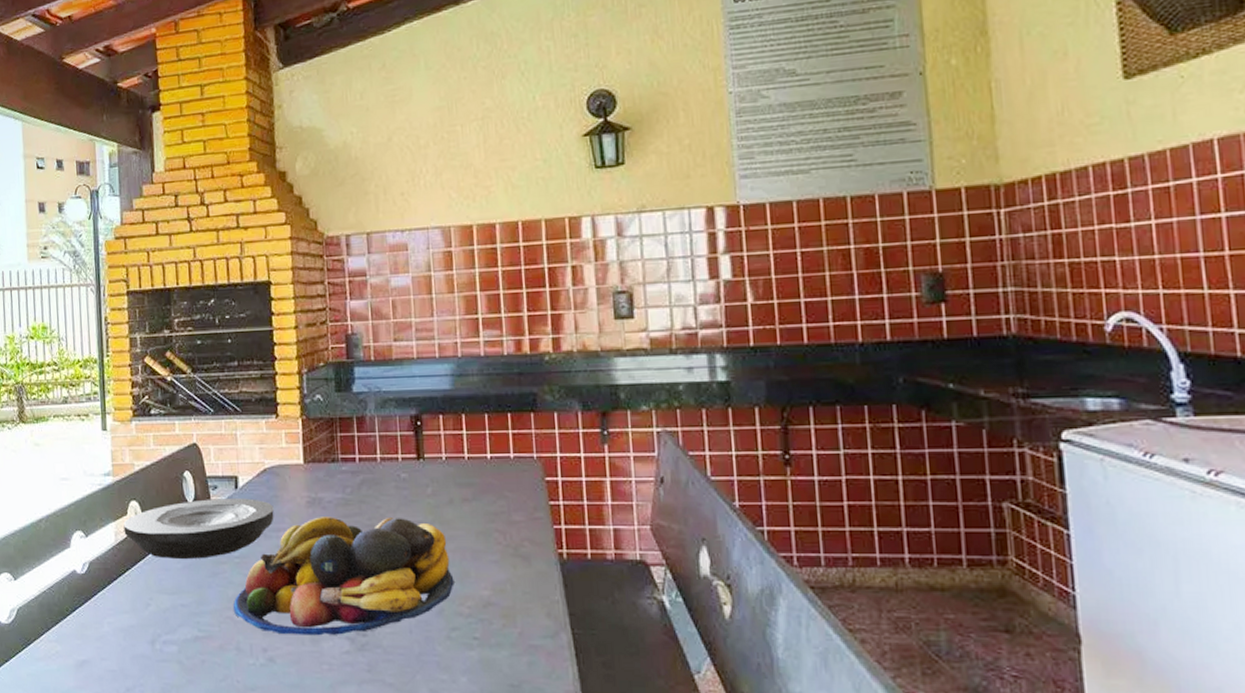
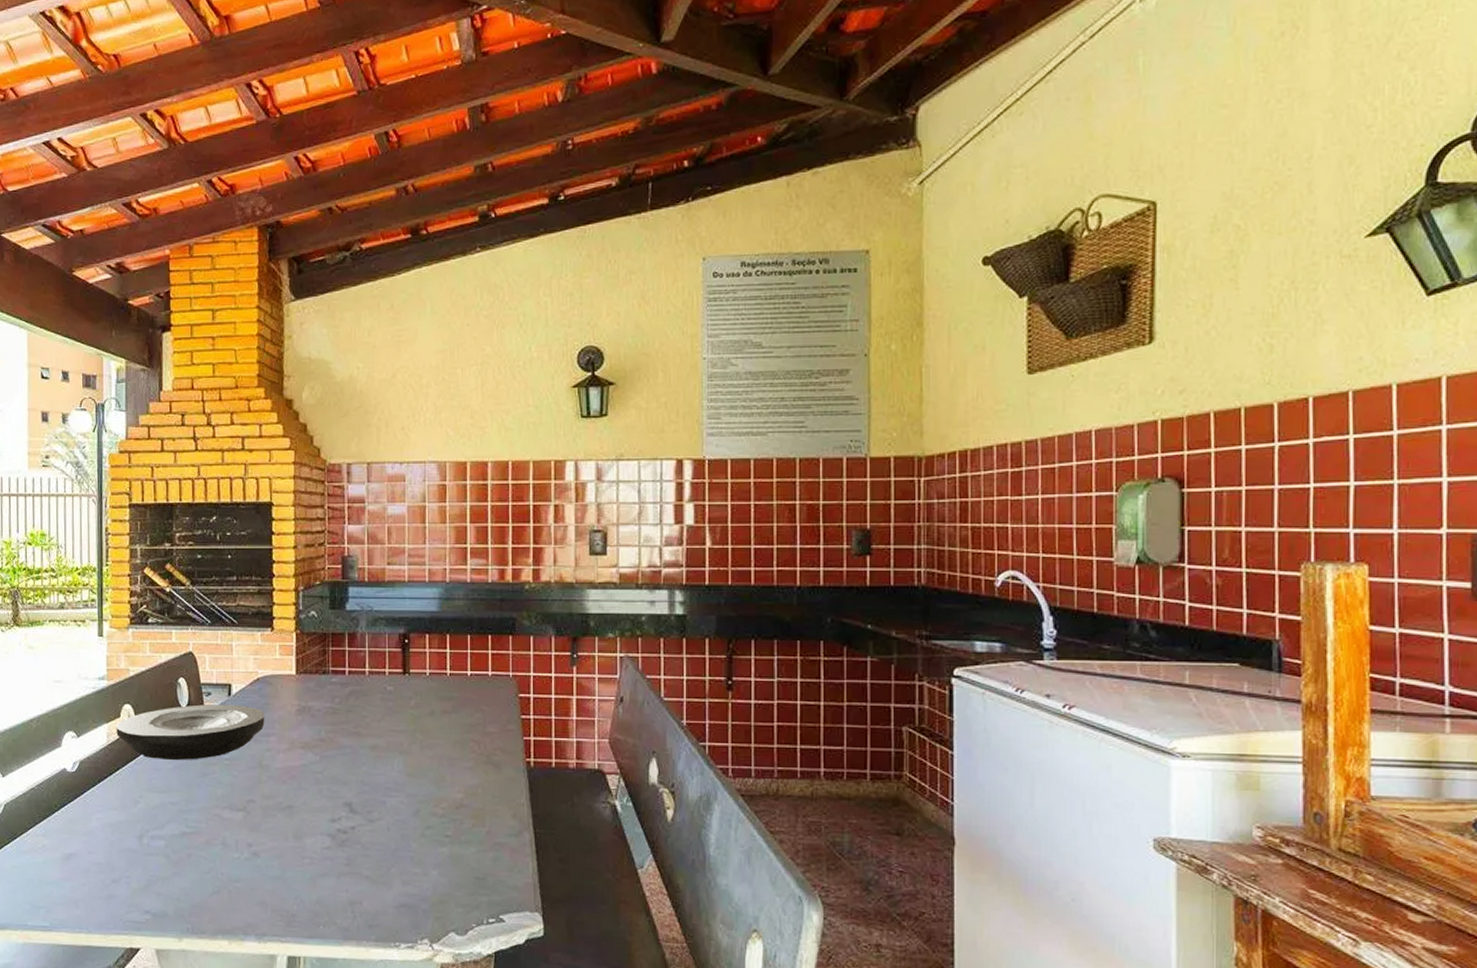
fruit bowl: present [233,517,454,636] -> none [220,724,431,833]

